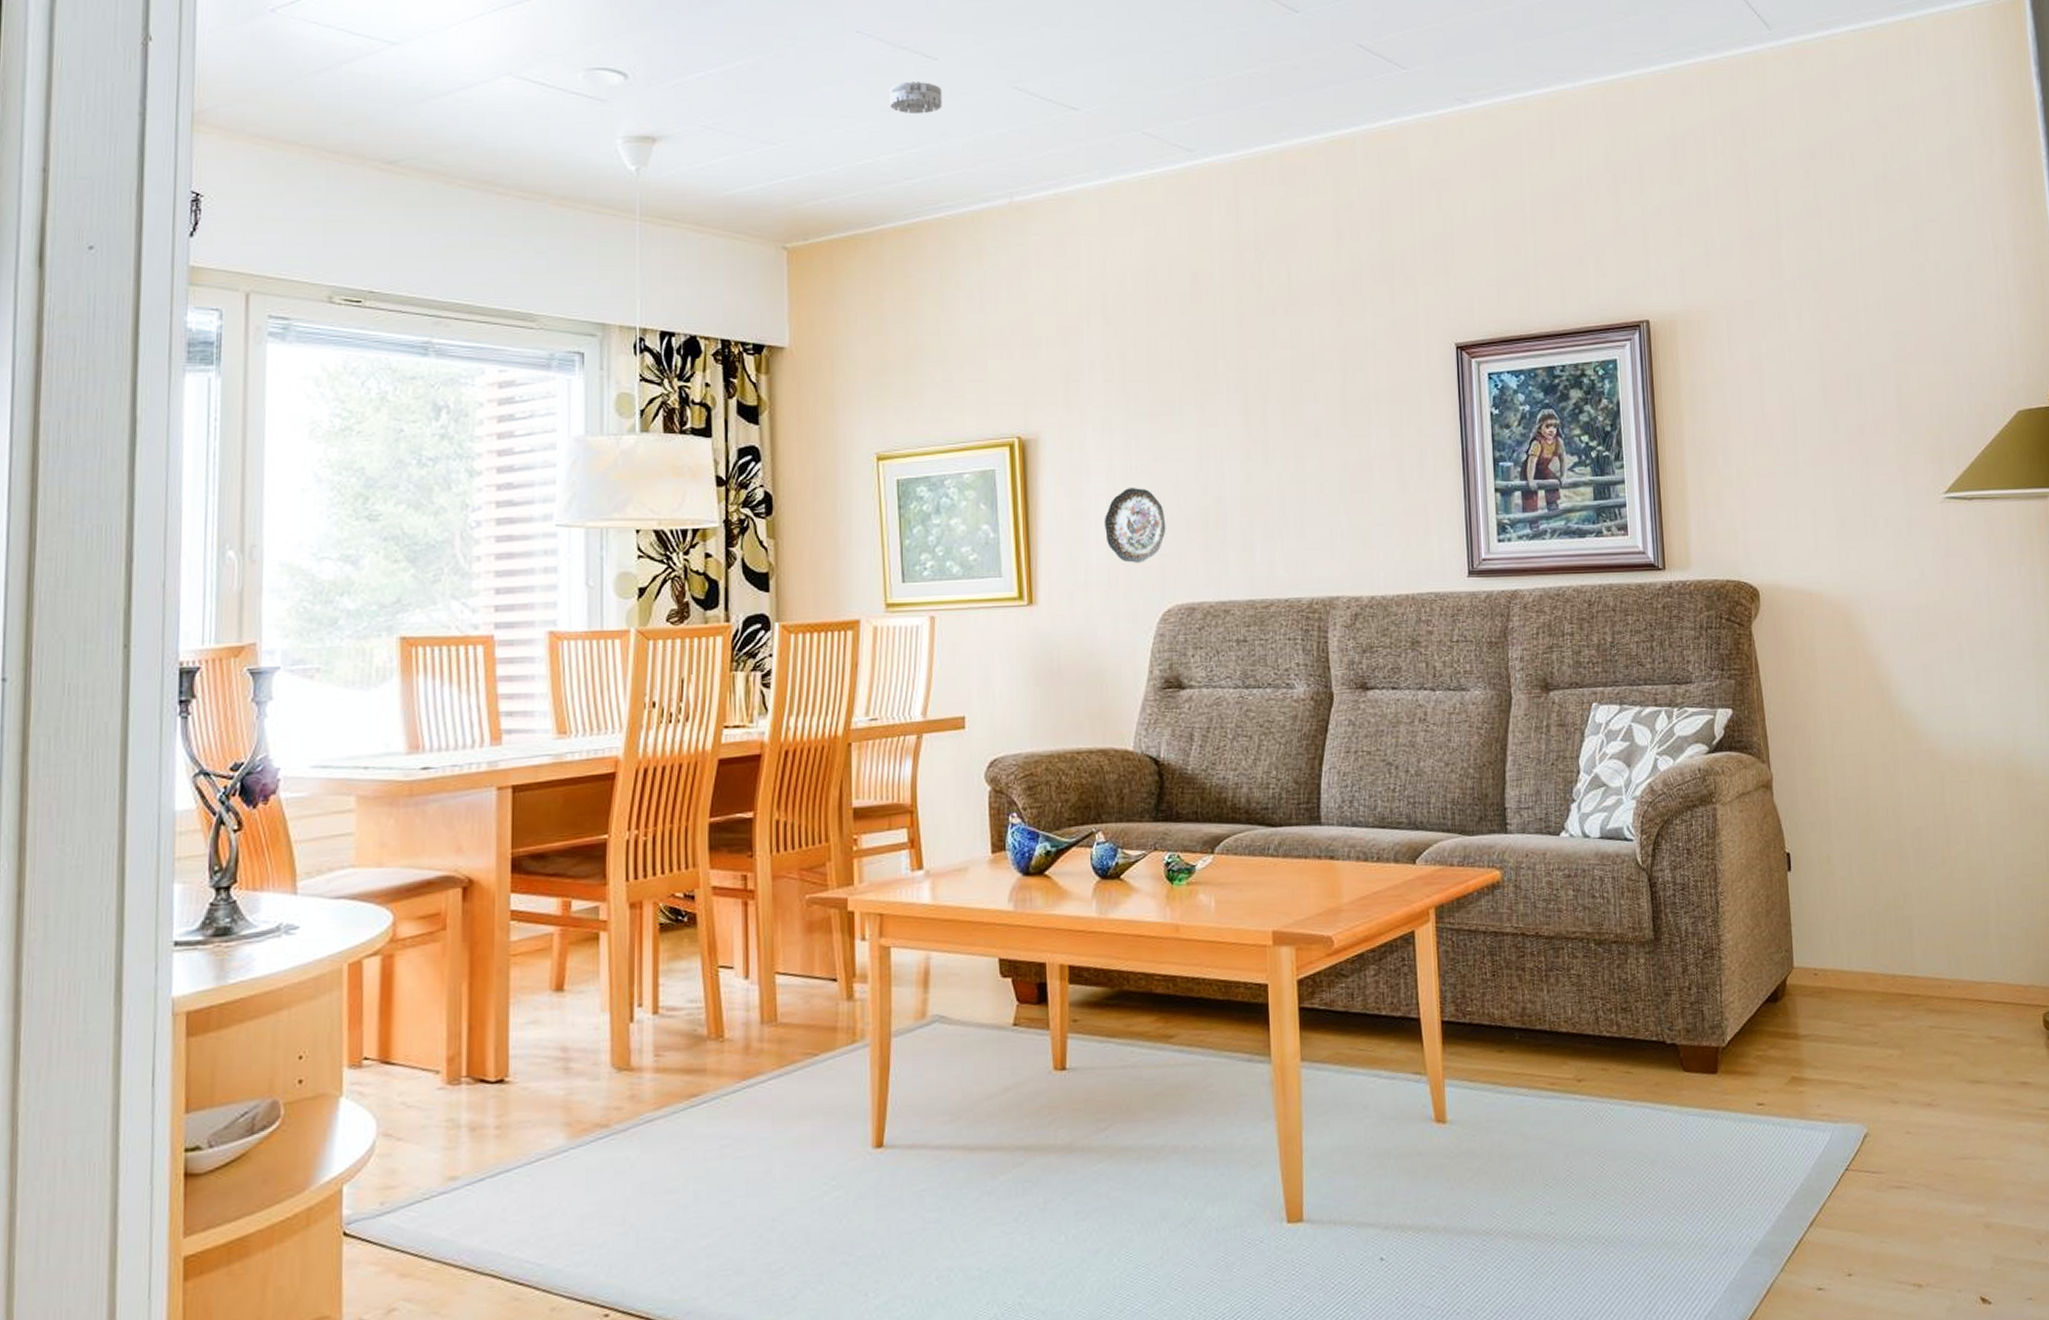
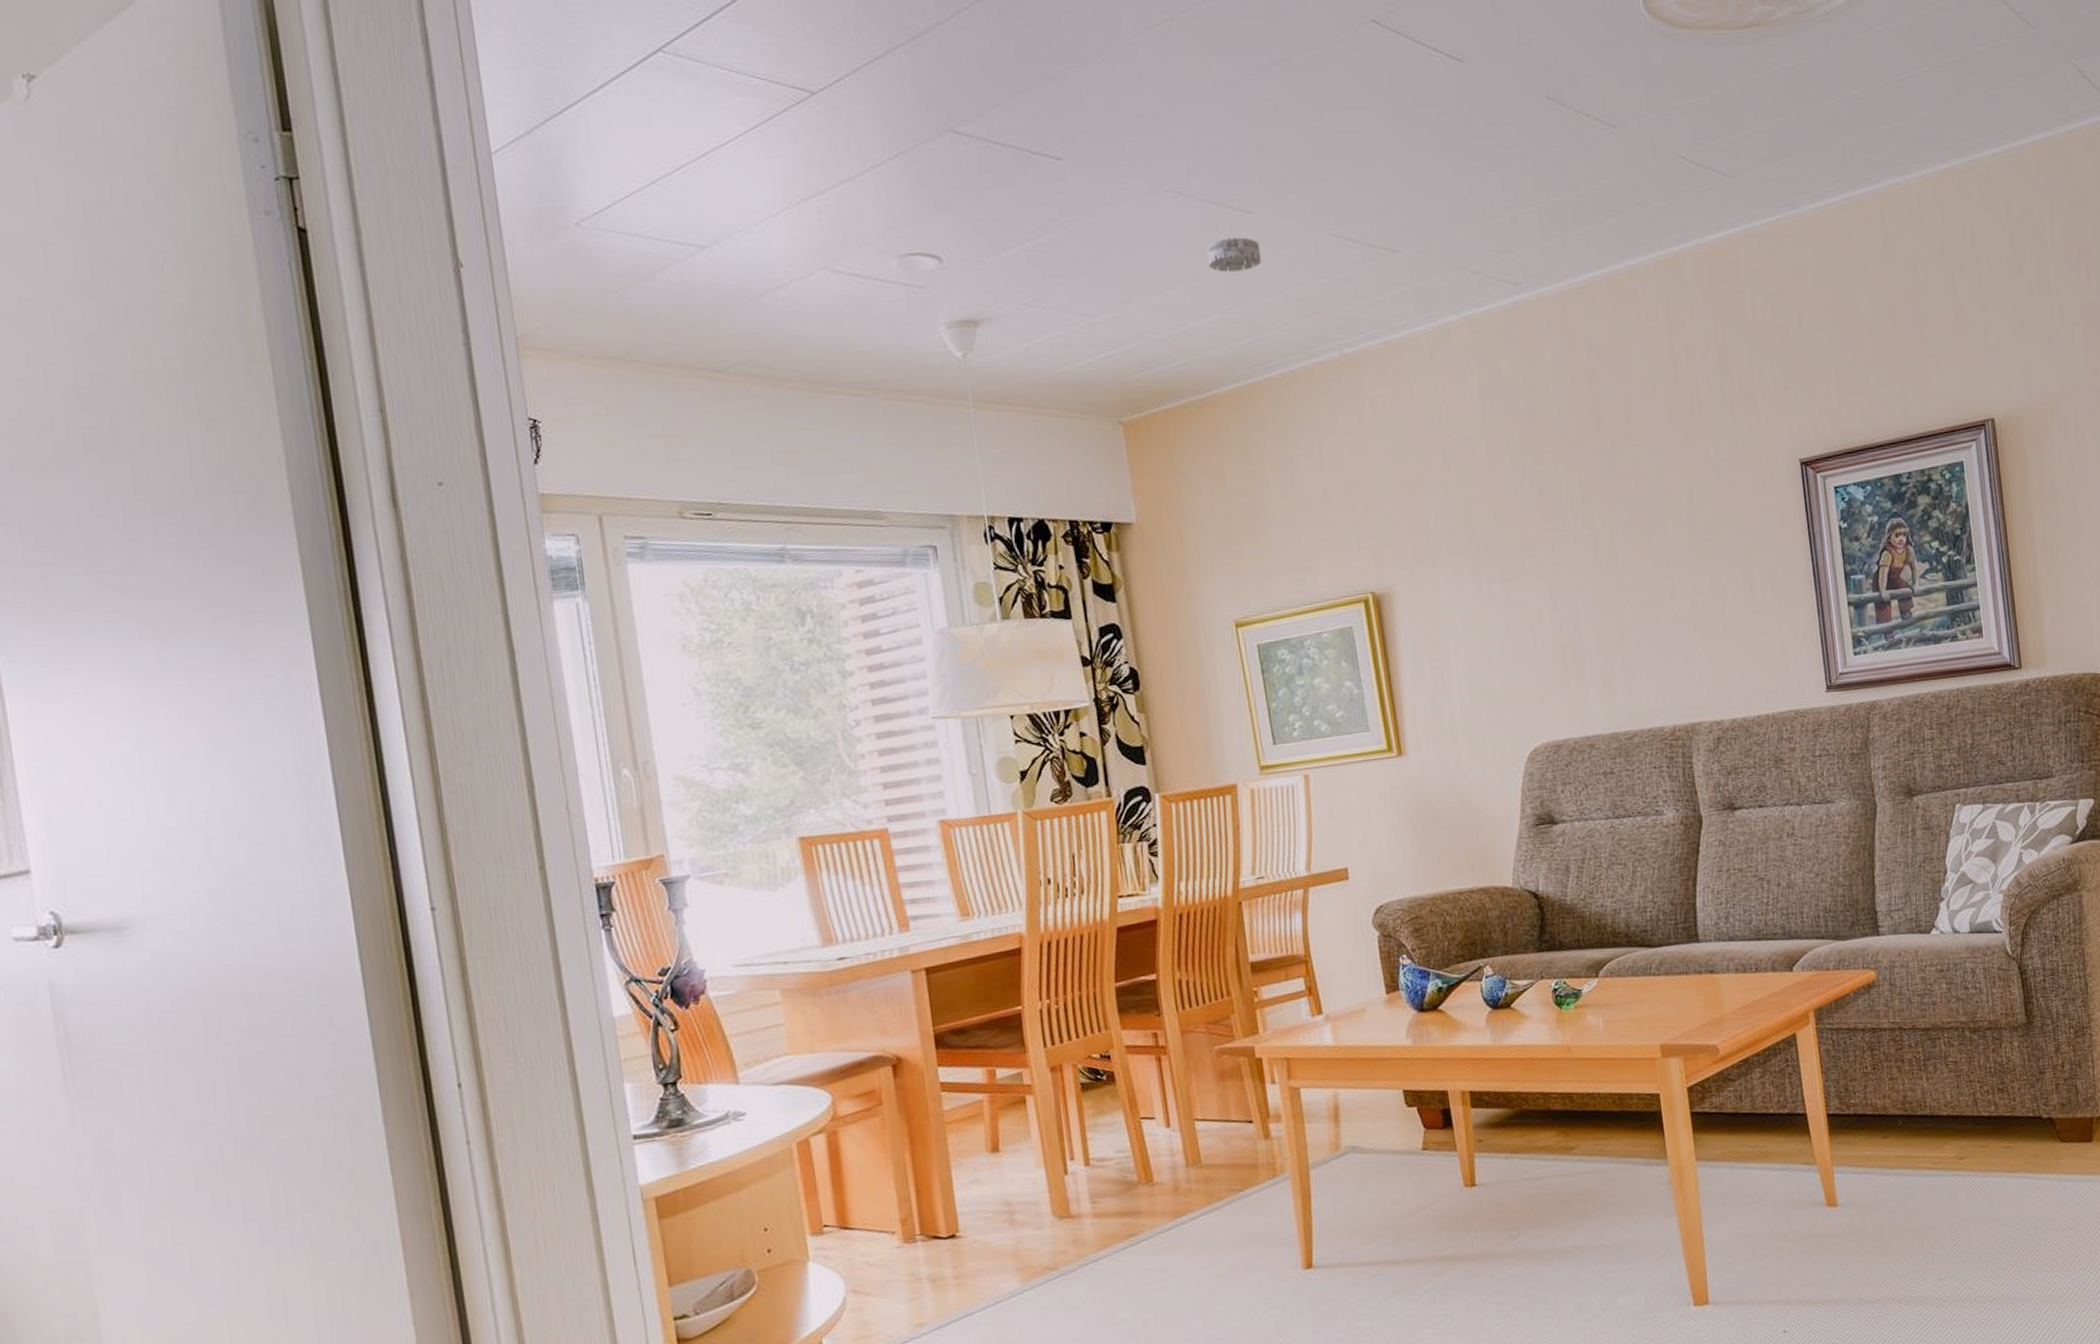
decorative plate: present [1104,488,1166,563] -> none [1464,632,1526,707]

